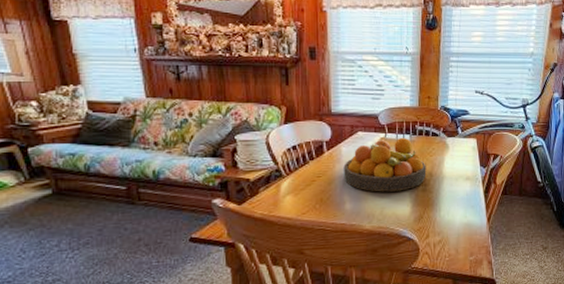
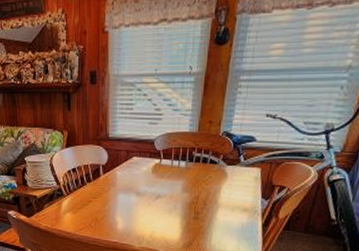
fruit bowl: present [343,137,427,192] -> none [117,163,201,217]

